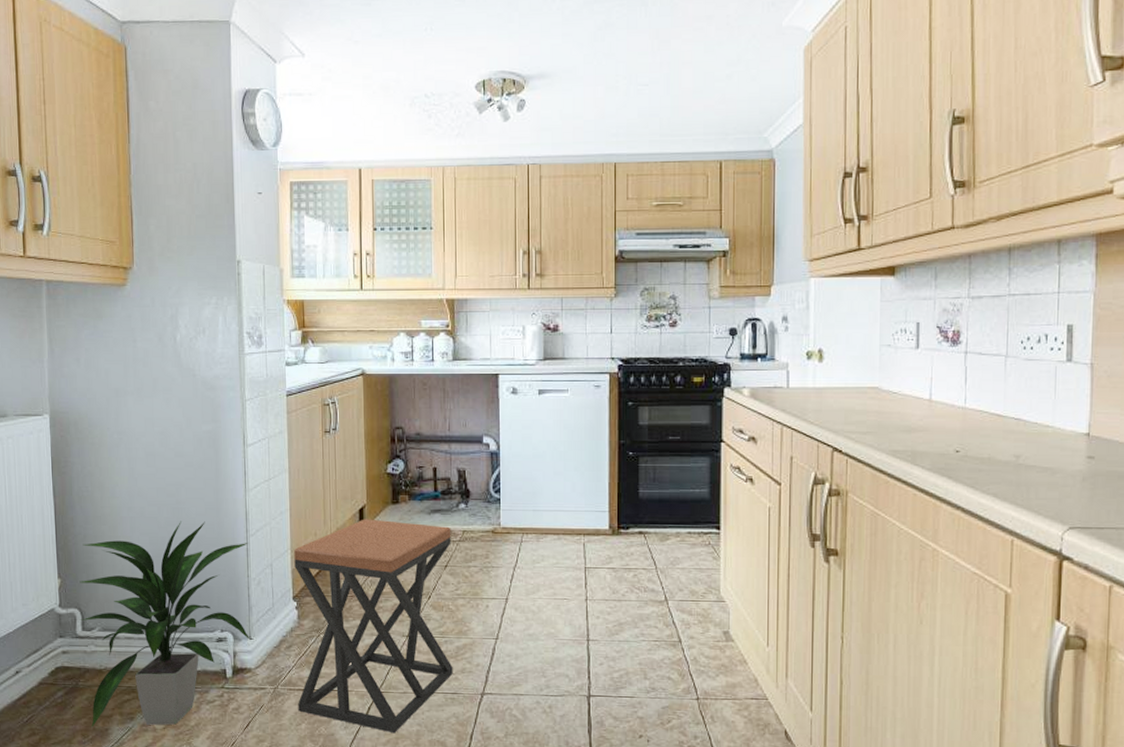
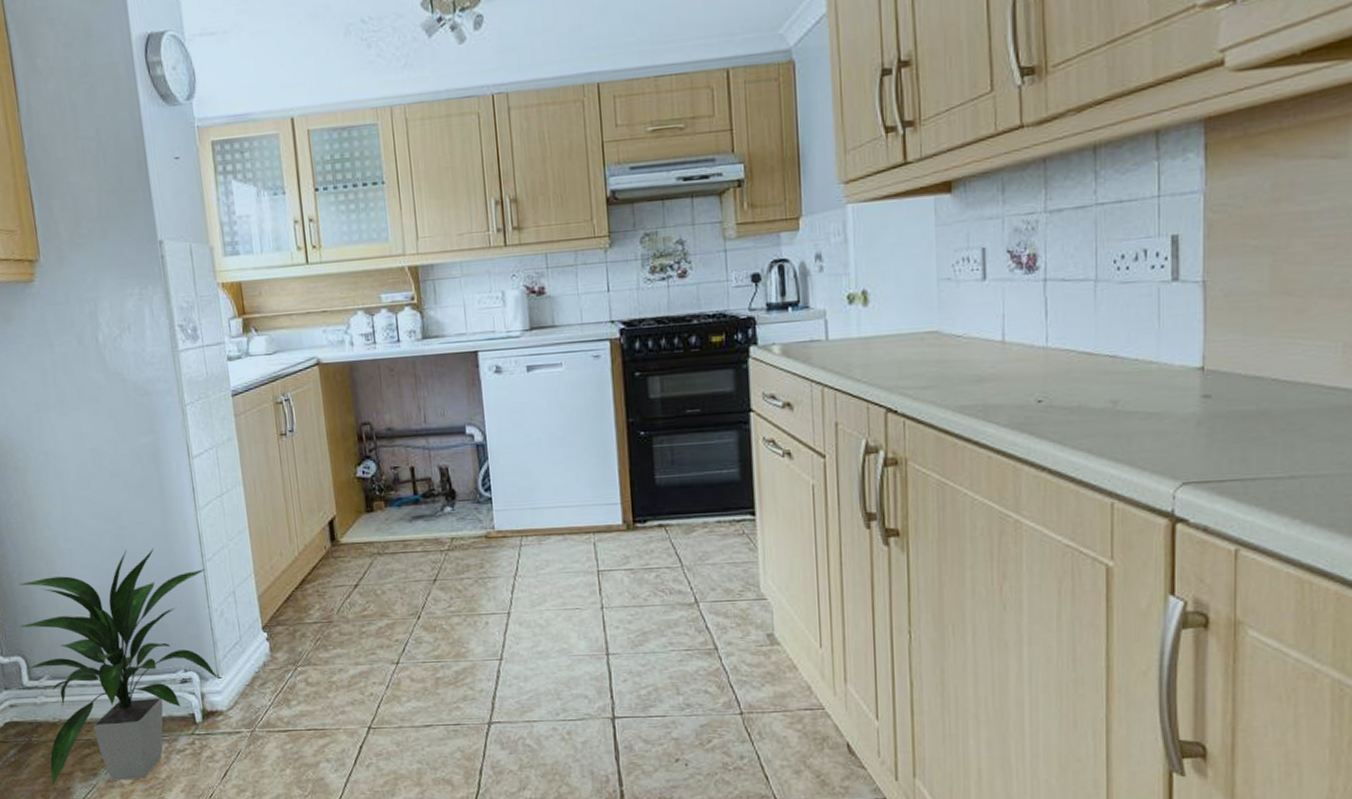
stool: present [294,519,453,734] -> none [258,531,454,774]

